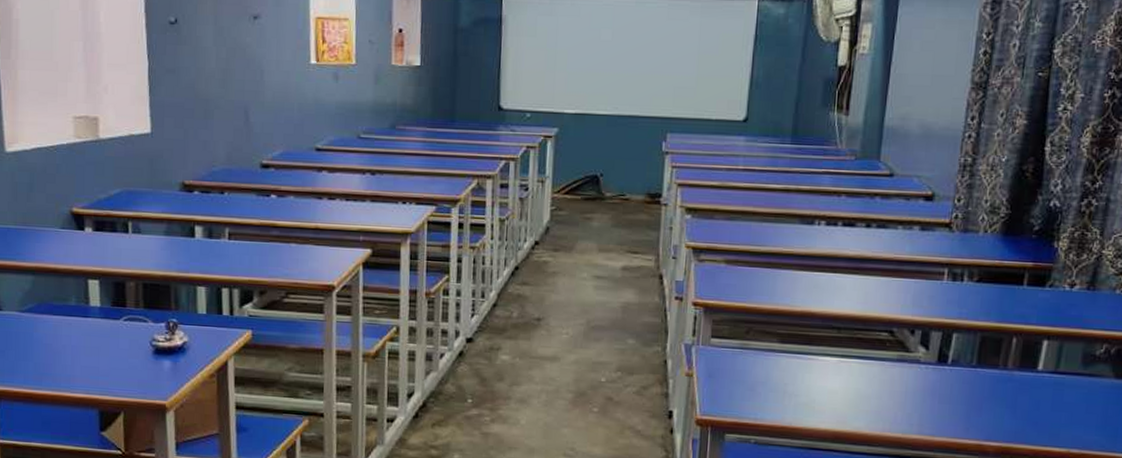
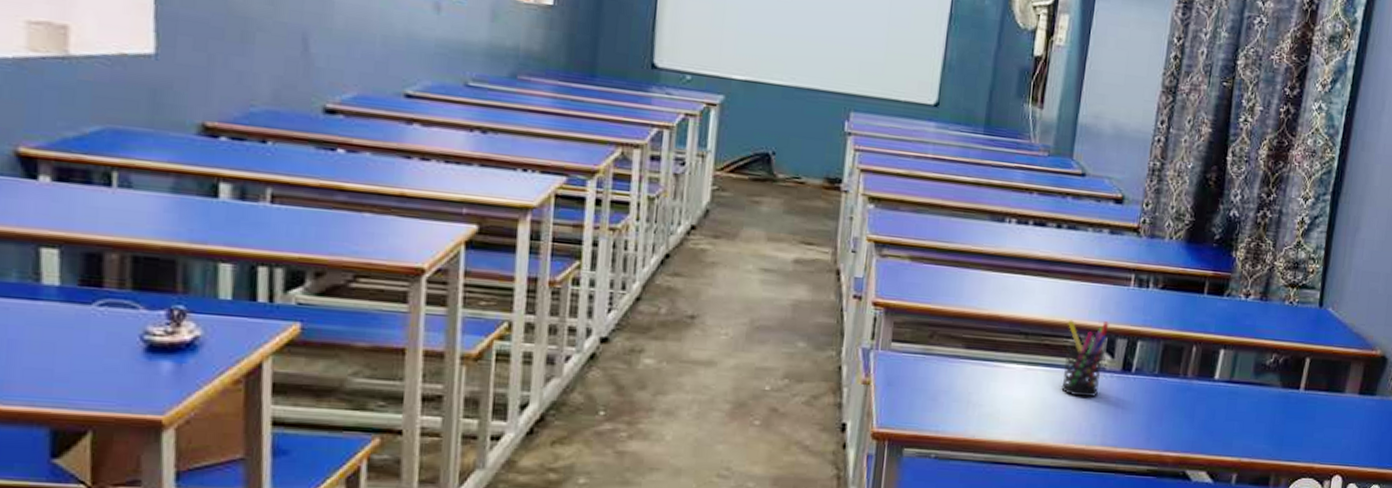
pen holder: none [875,314,923,388] -> present [1061,320,1109,398]

